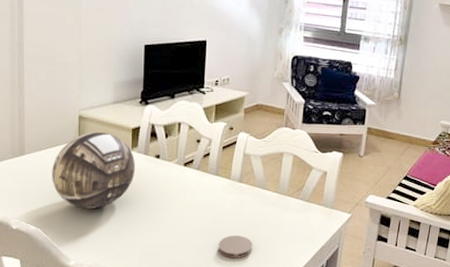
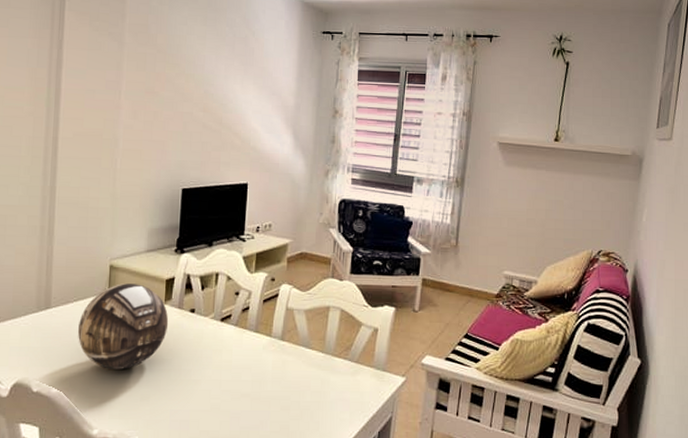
coaster: present [218,236,253,258] -> none [256,402,295,428]

